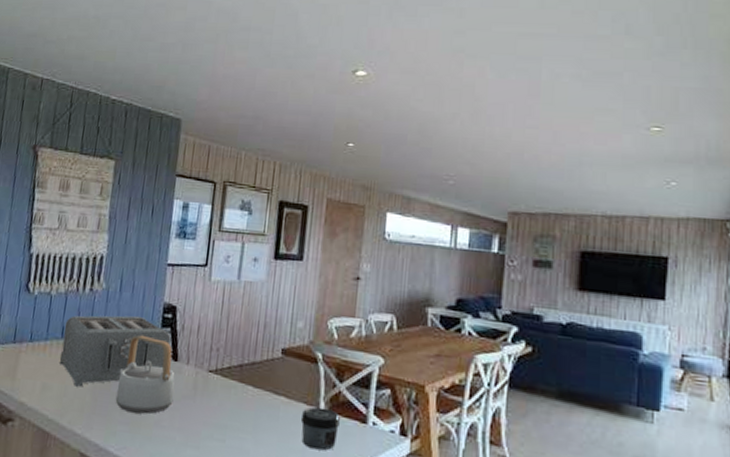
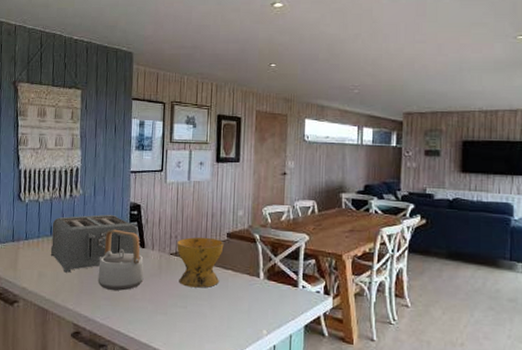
bowl: none [217,351,277,417] -> present [177,237,224,288]
jar: present [300,407,340,451] -> none [245,276,276,310]

